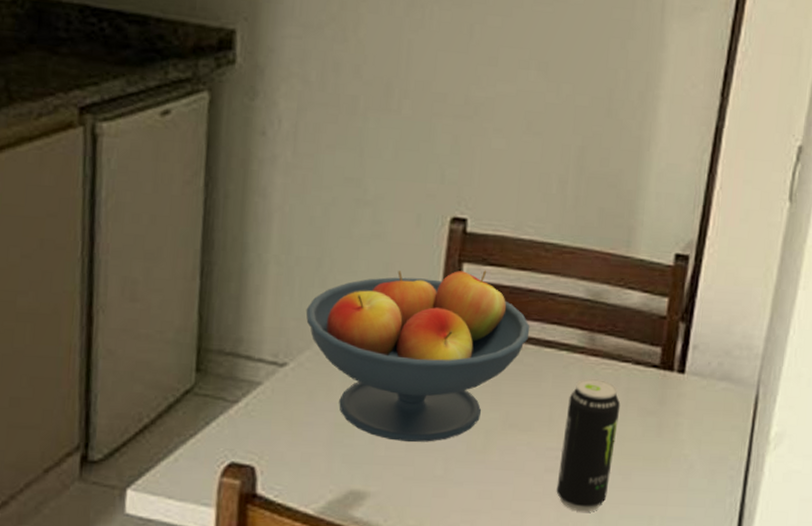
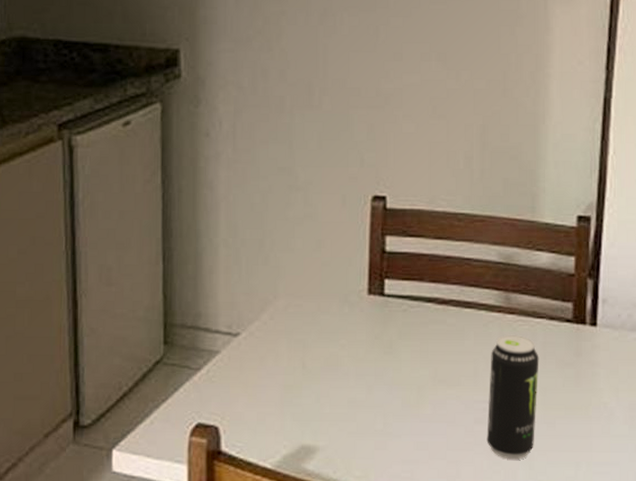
fruit bowl: present [305,270,530,443] -> none [253,241,450,400]

